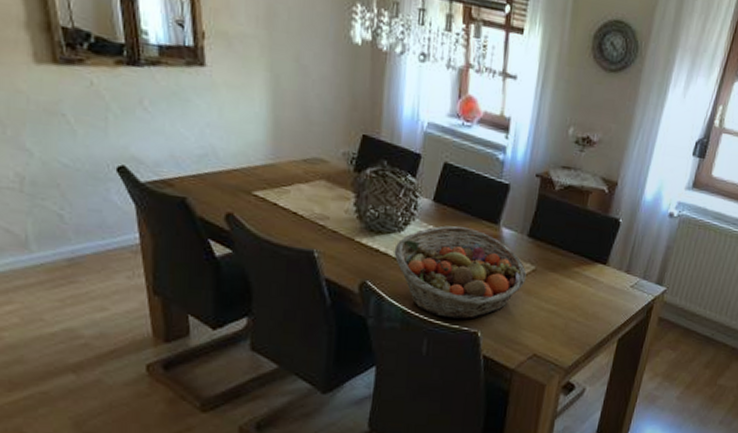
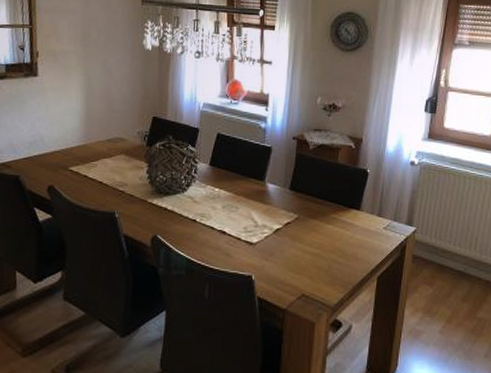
fruit basket: present [394,225,527,319] -> none [179,184,291,265]

